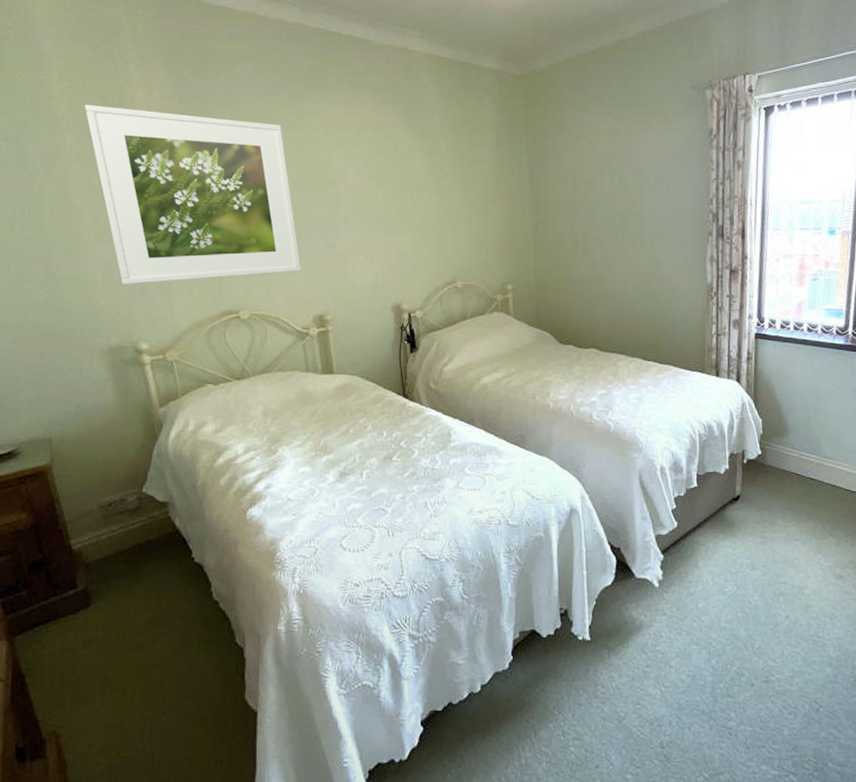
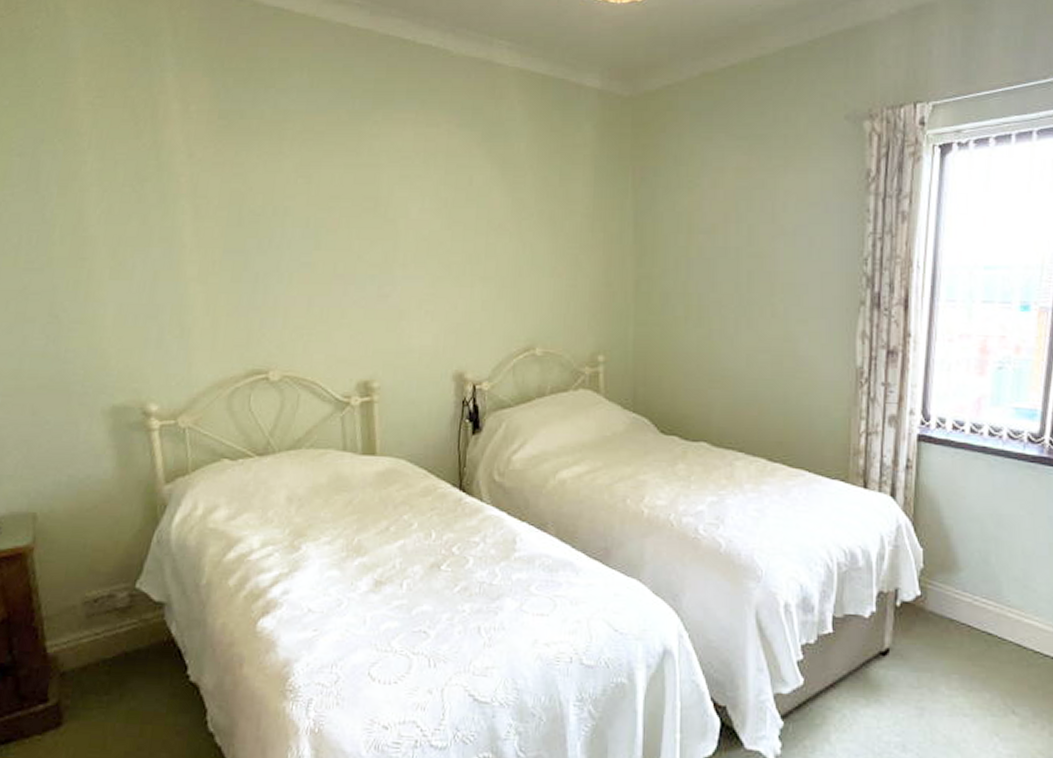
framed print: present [85,104,301,284] -> none [111,117,347,332]

